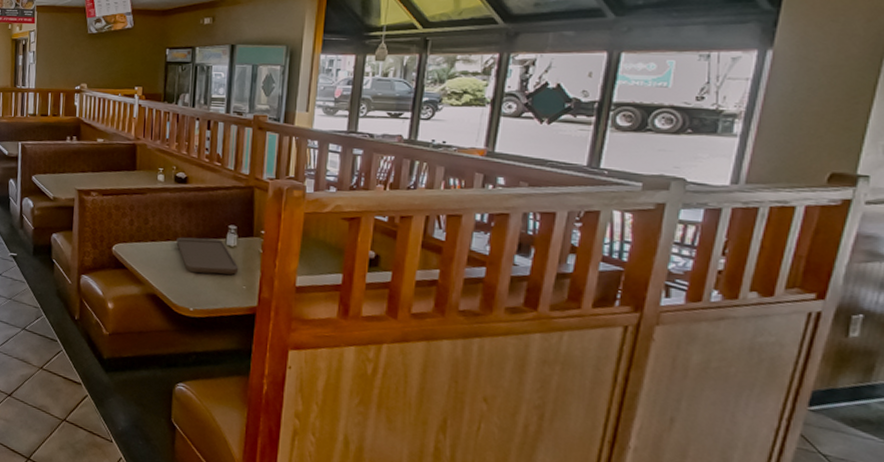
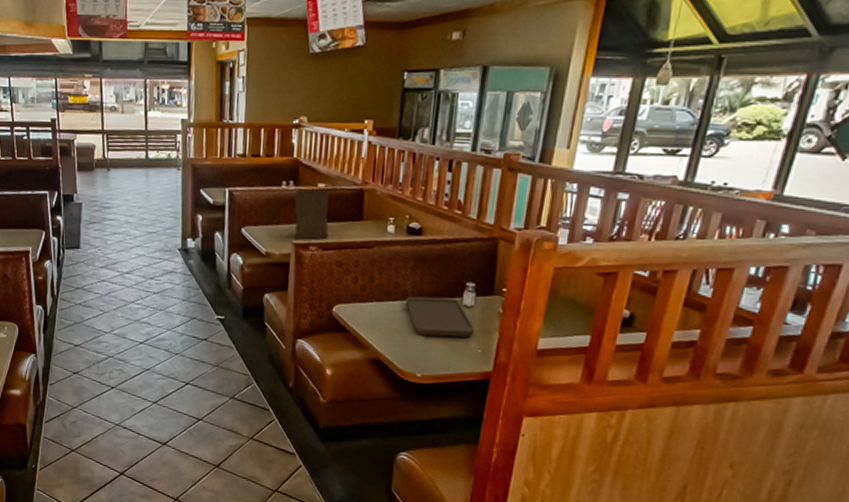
paper bag: none [77,143,107,186] -> present [294,188,329,240]

